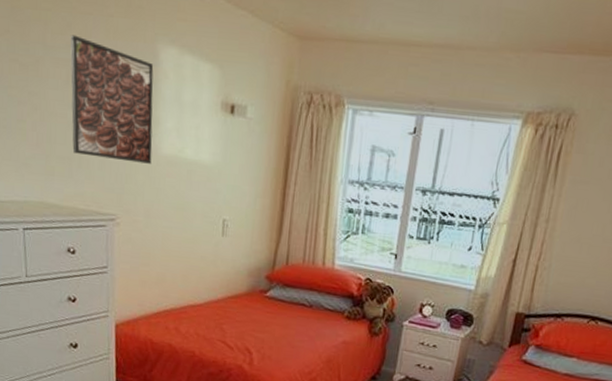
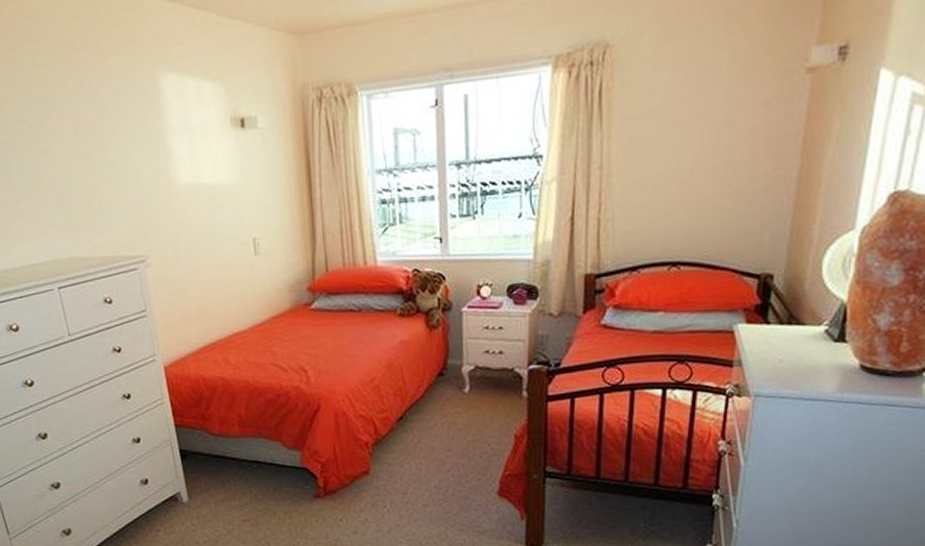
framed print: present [70,35,154,164] -> none [70,84,171,202]

